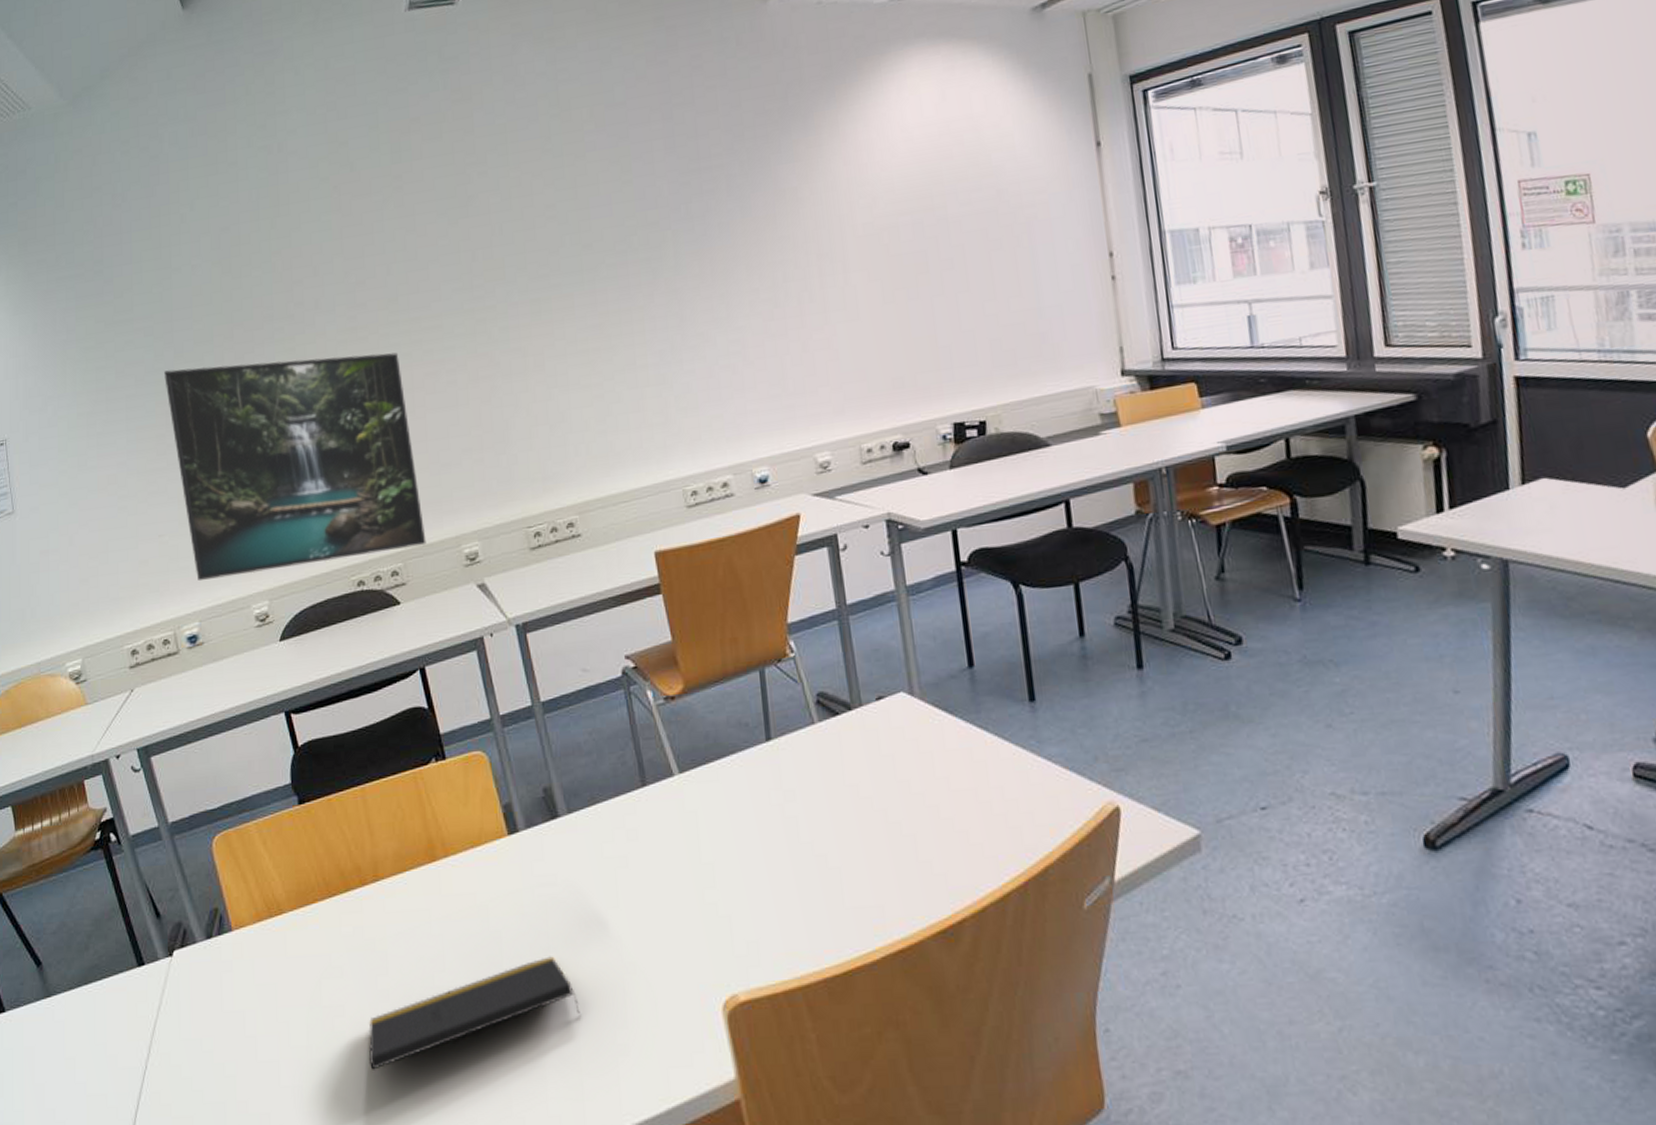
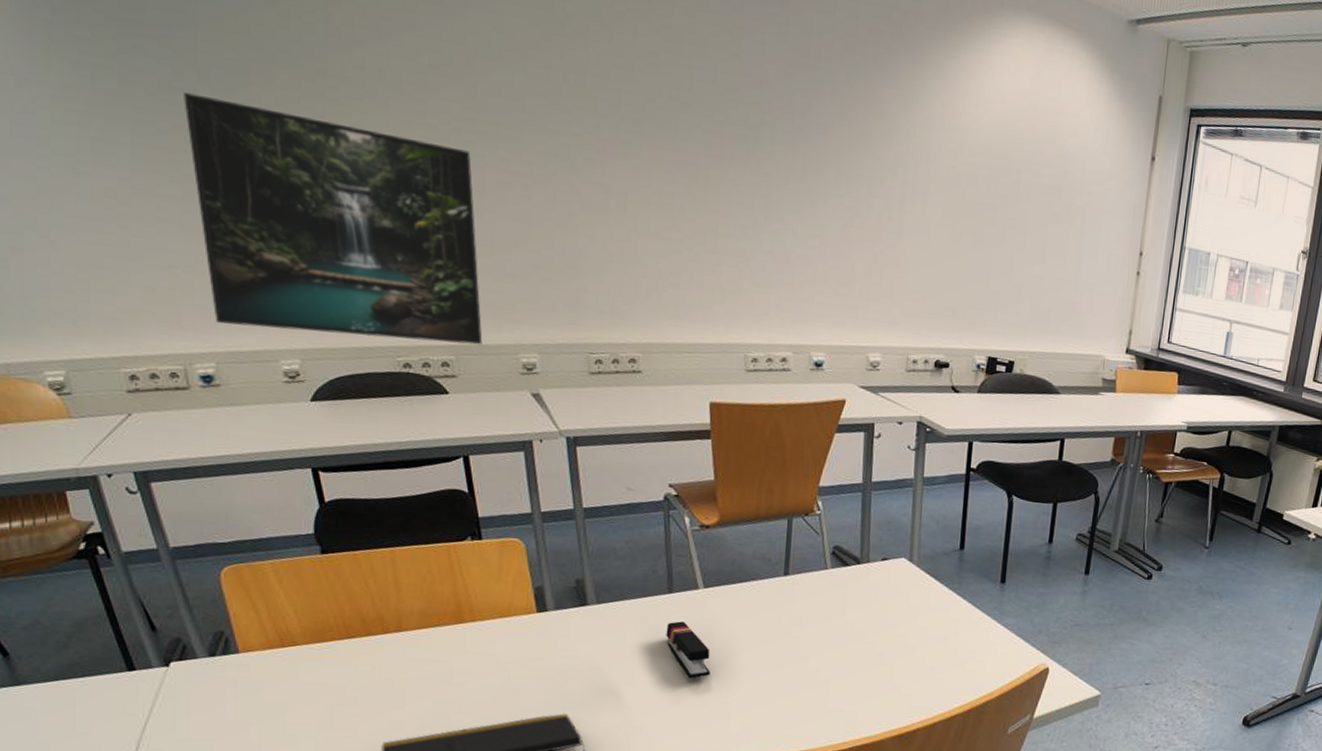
stapler: none [645,819,702,891] -> present [666,621,710,679]

